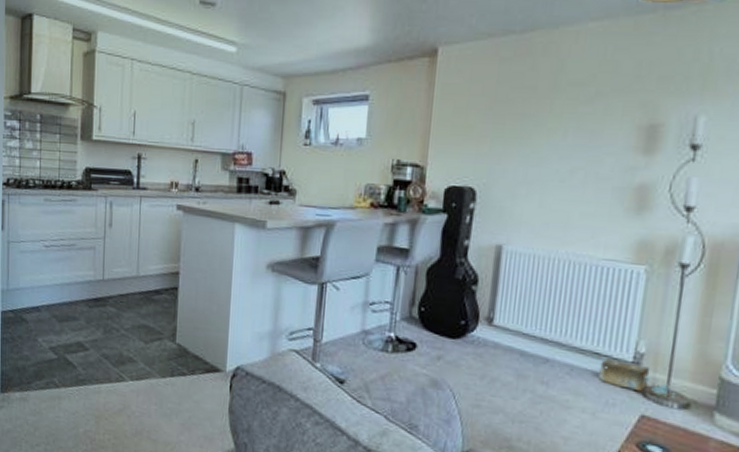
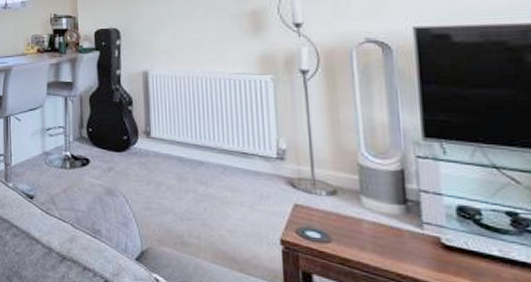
cardboard box: present [597,357,676,398] -> none [248,155,322,186]

